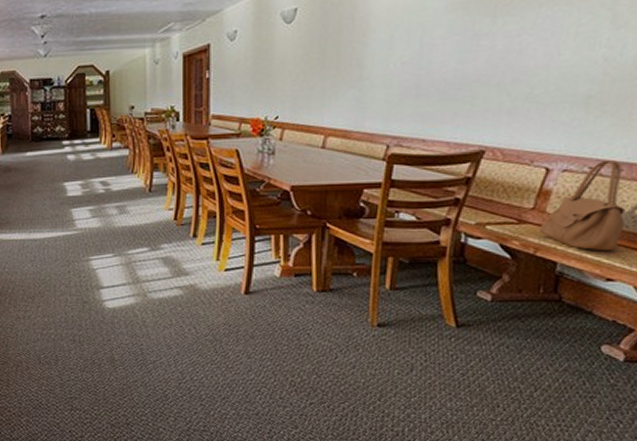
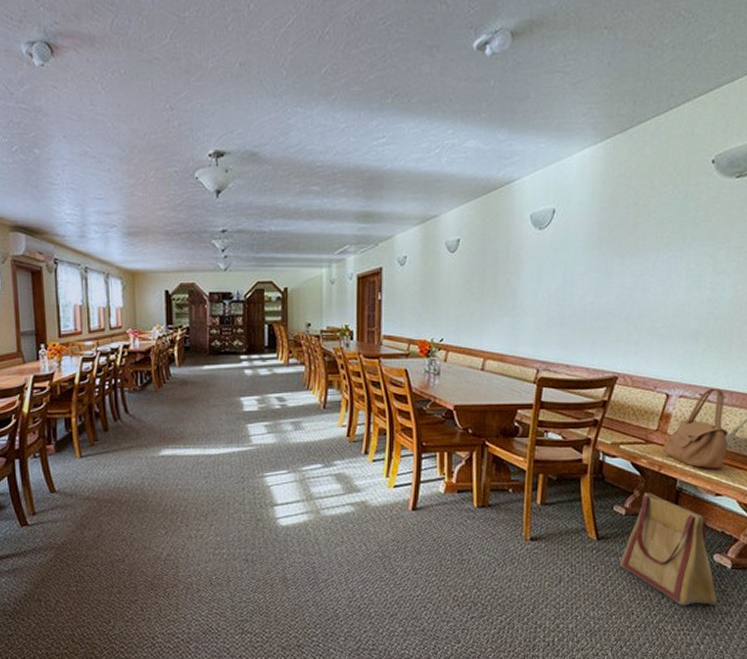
shopping bag: none [484,276,605,401] -> present [620,491,717,606]

